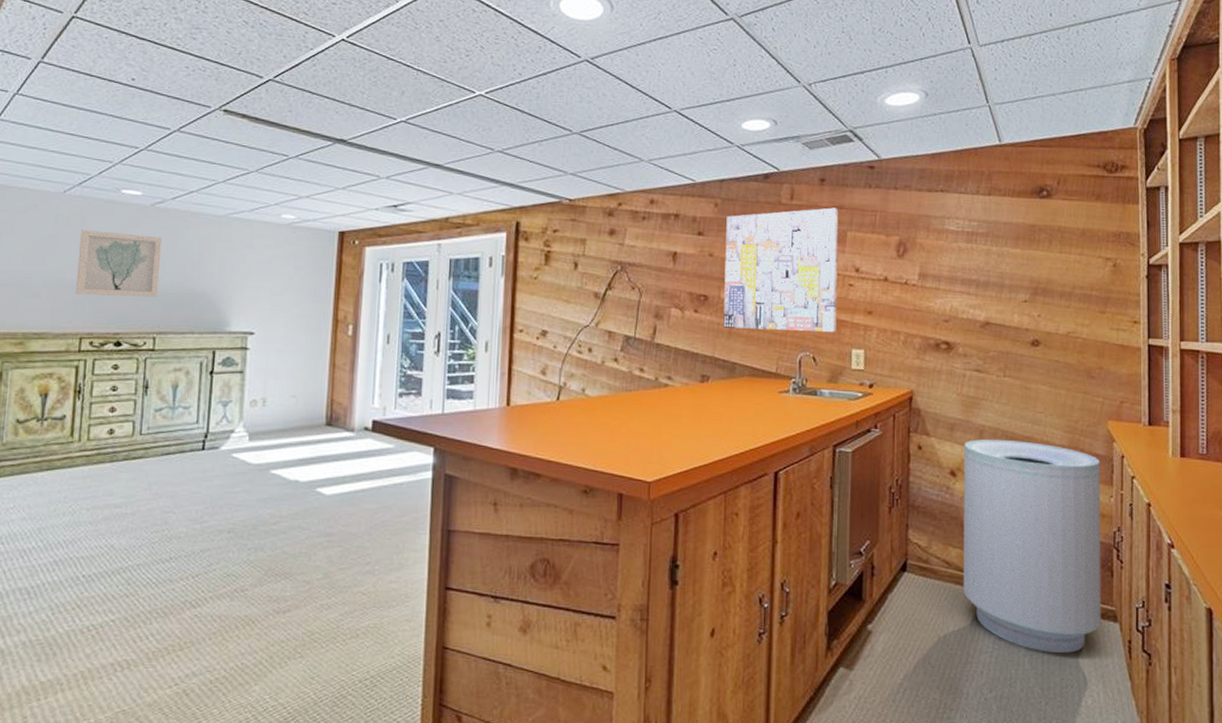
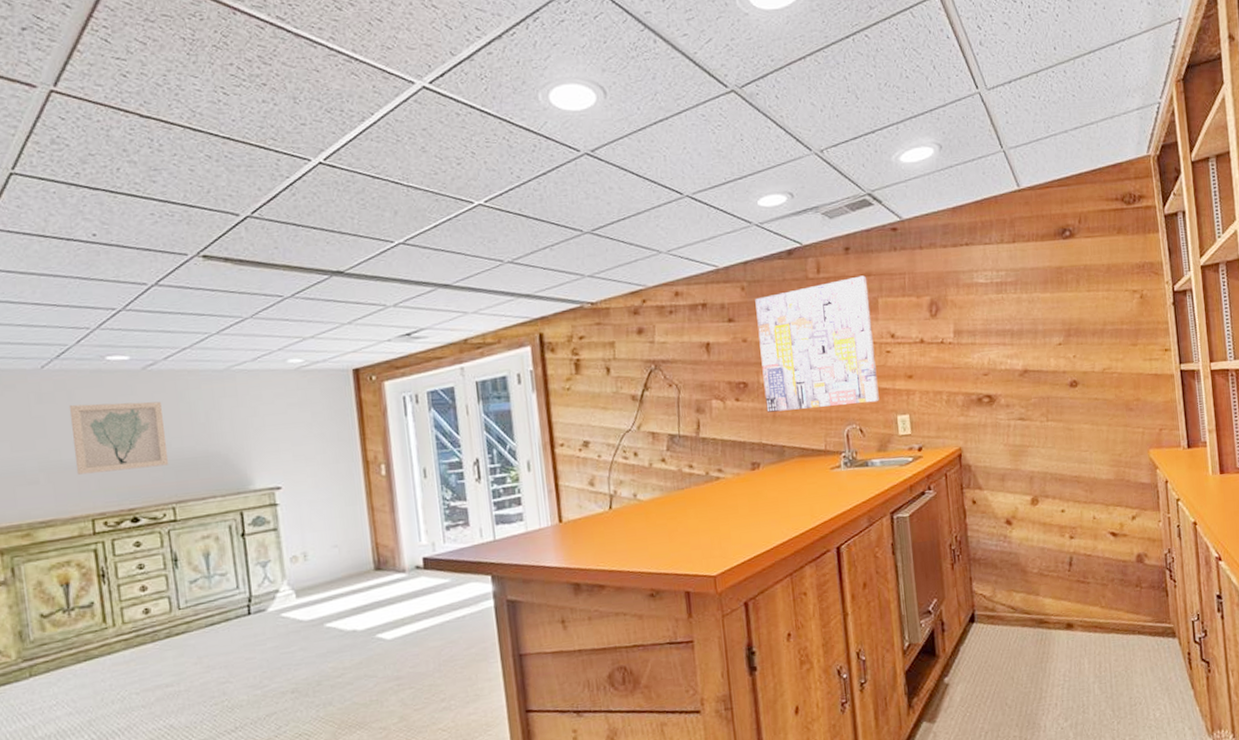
trash can: present [963,439,1101,653] -> none [1015,480,1162,677]

